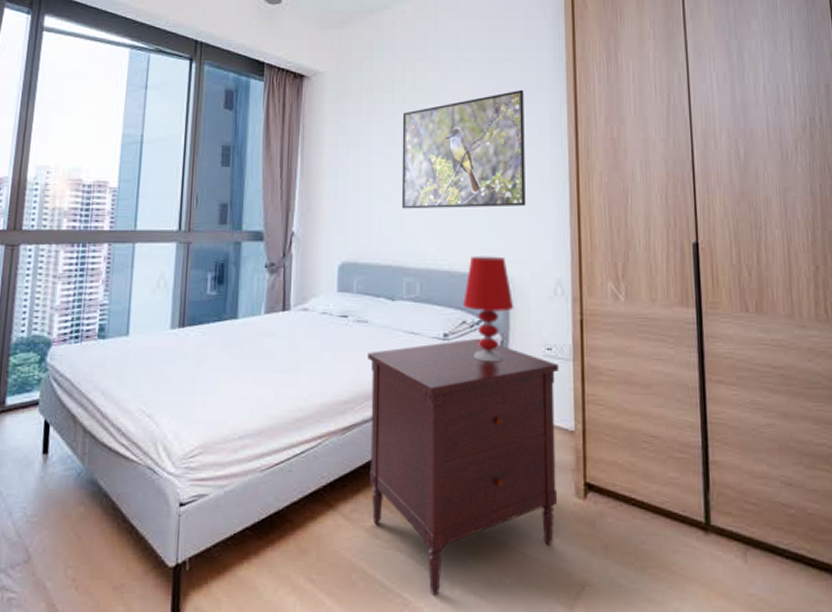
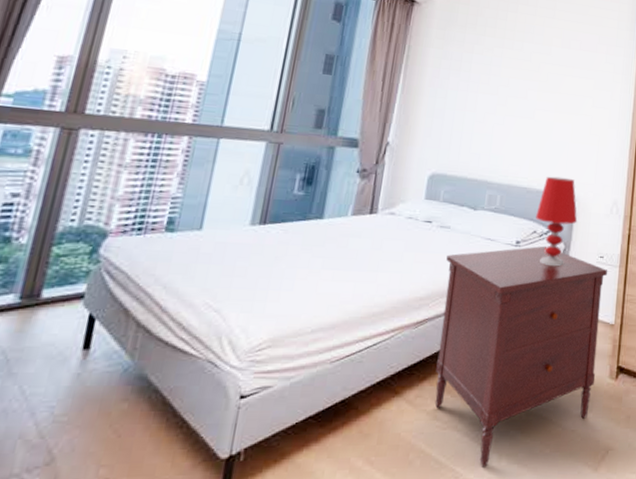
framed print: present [401,89,526,209] -> none [491,42,605,138]

